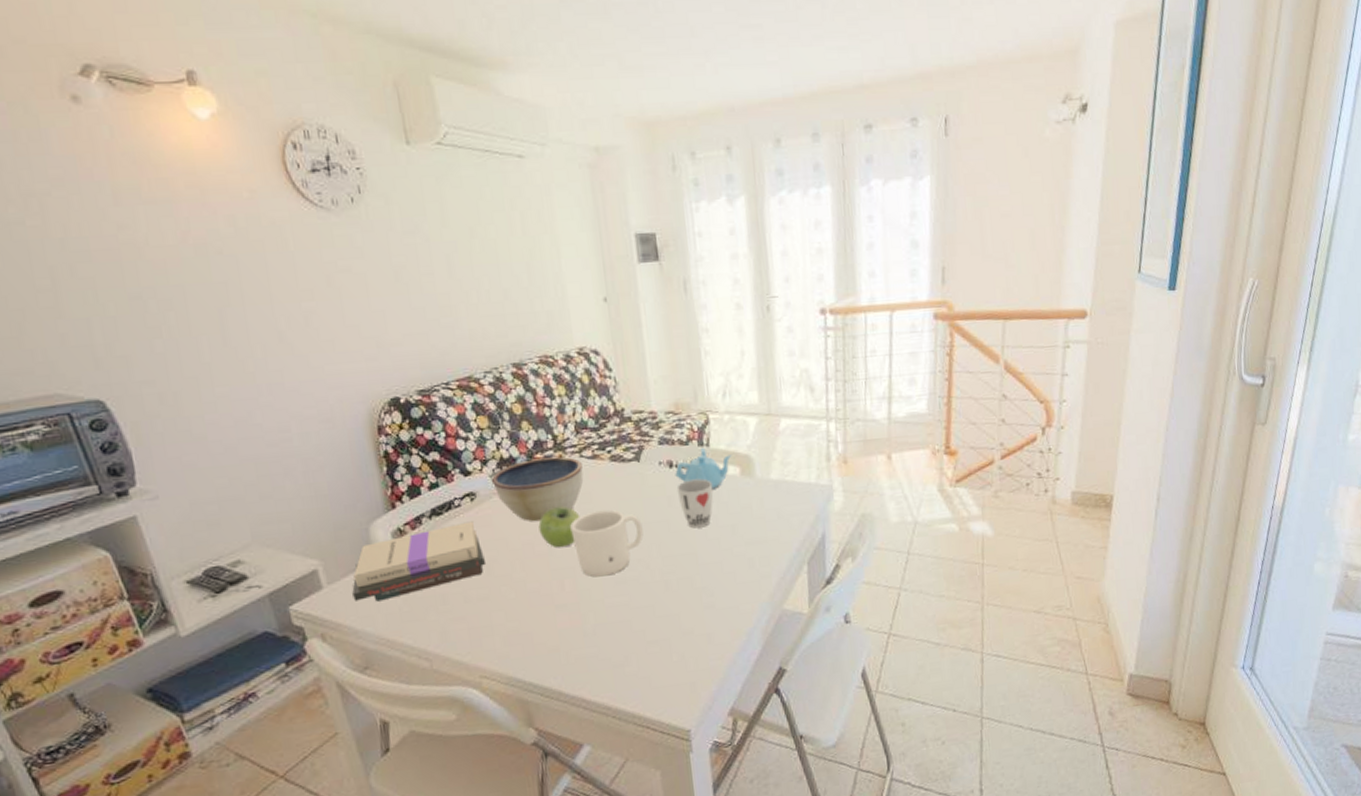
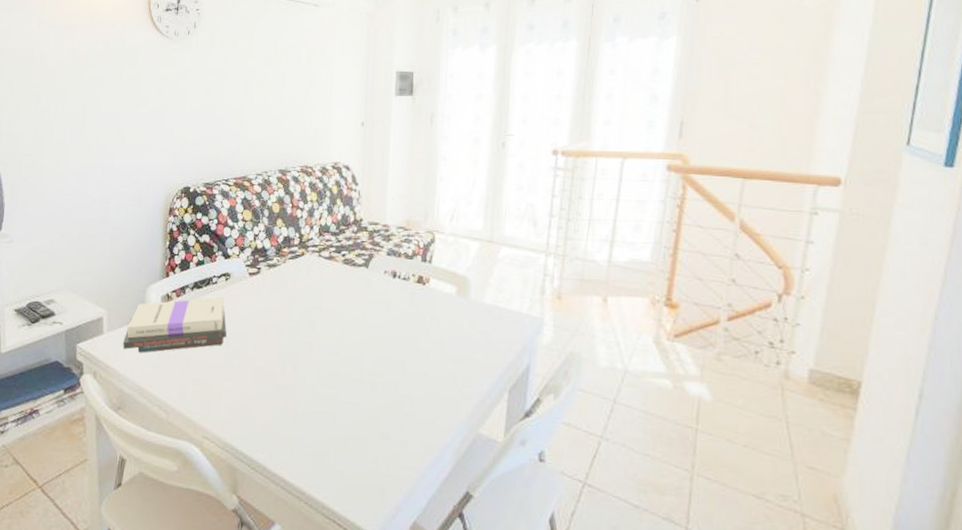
bowl: present [491,456,584,522] -> none [244,252,319,308]
fruit: present [538,506,581,548] -> none [274,296,310,334]
mug: present [570,509,644,577] -> none [299,306,361,367]
teapot: present [675,447,732,489] -> none [397,263,451,304]
cup: present [676,478,713,529] -> none [396,291,429,338]

